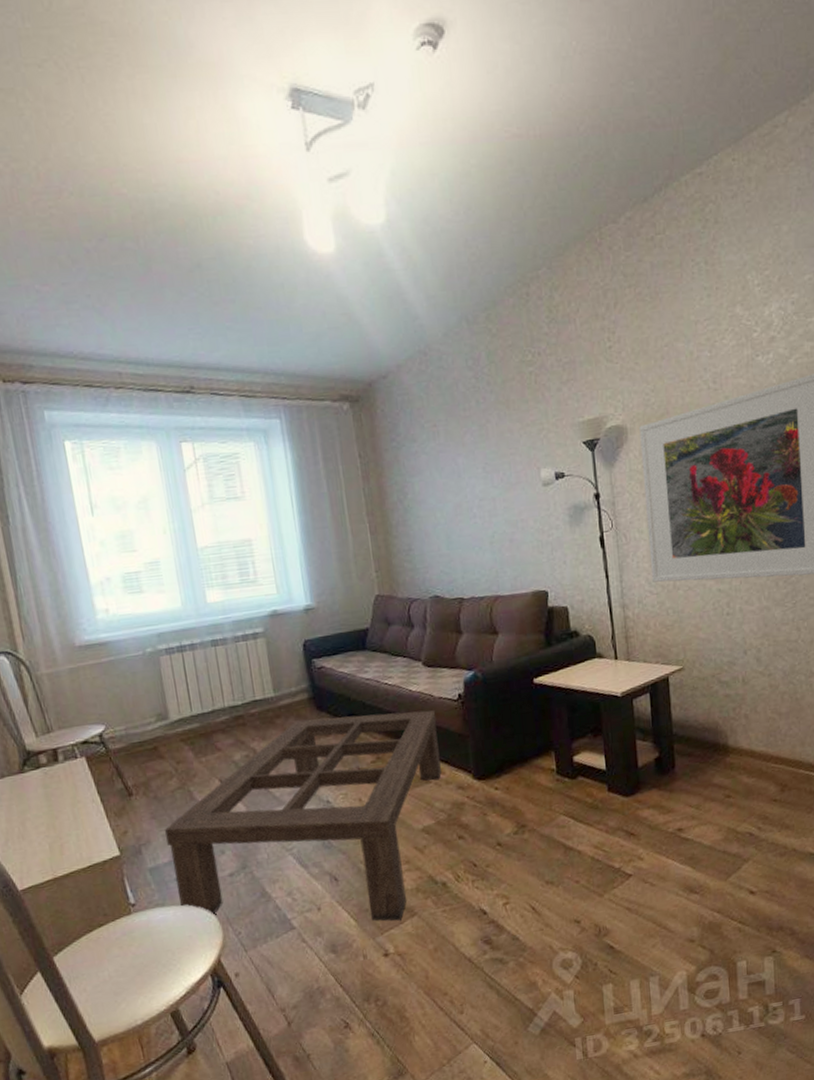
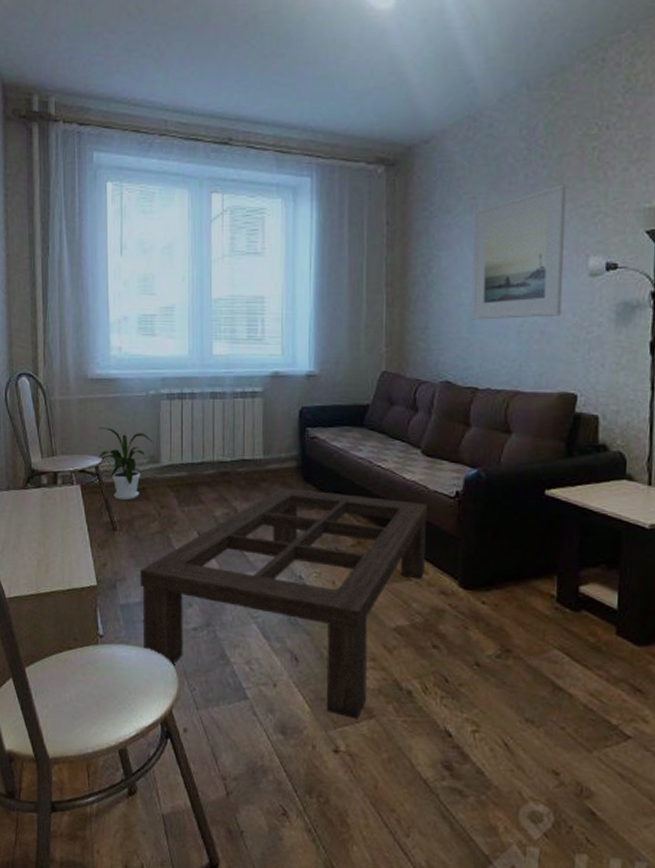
house plant: none [97,692,159,764] -> present [98,427,153,501]
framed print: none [438,407,525,537] -> present [471,184,567,320]

